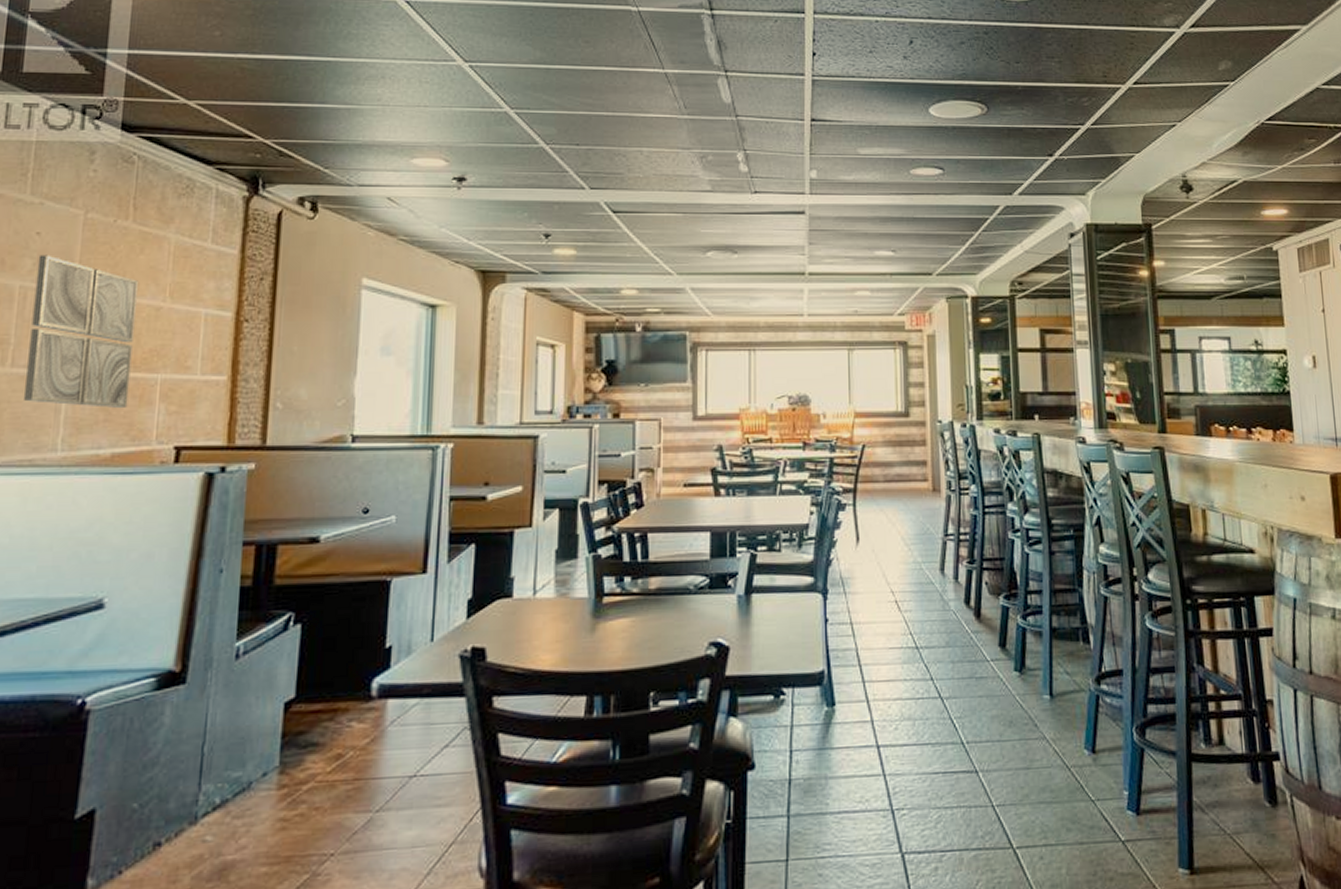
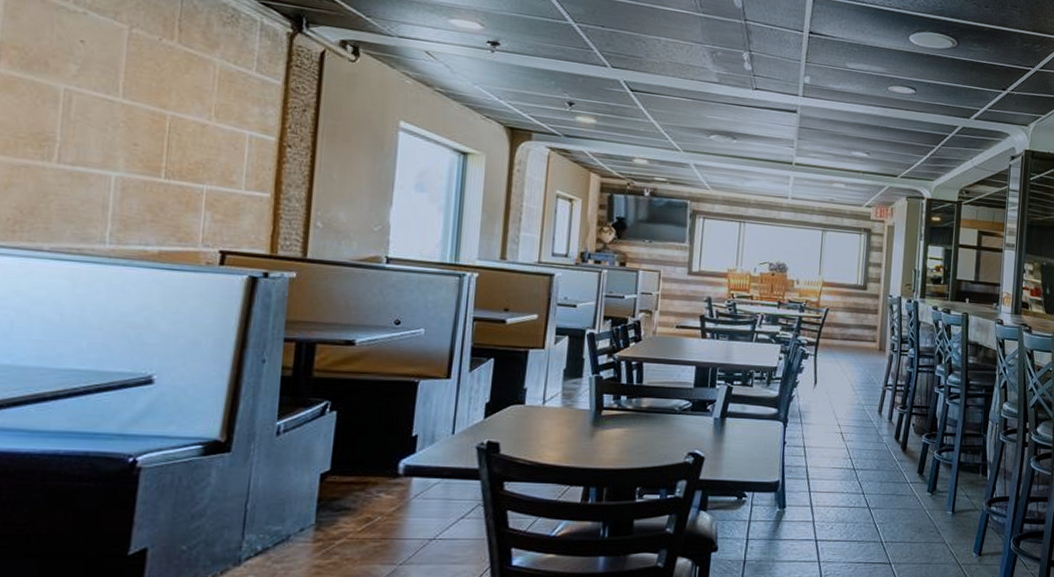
wall art: present [23,254,138,409] -> none [70,62,184,213]

